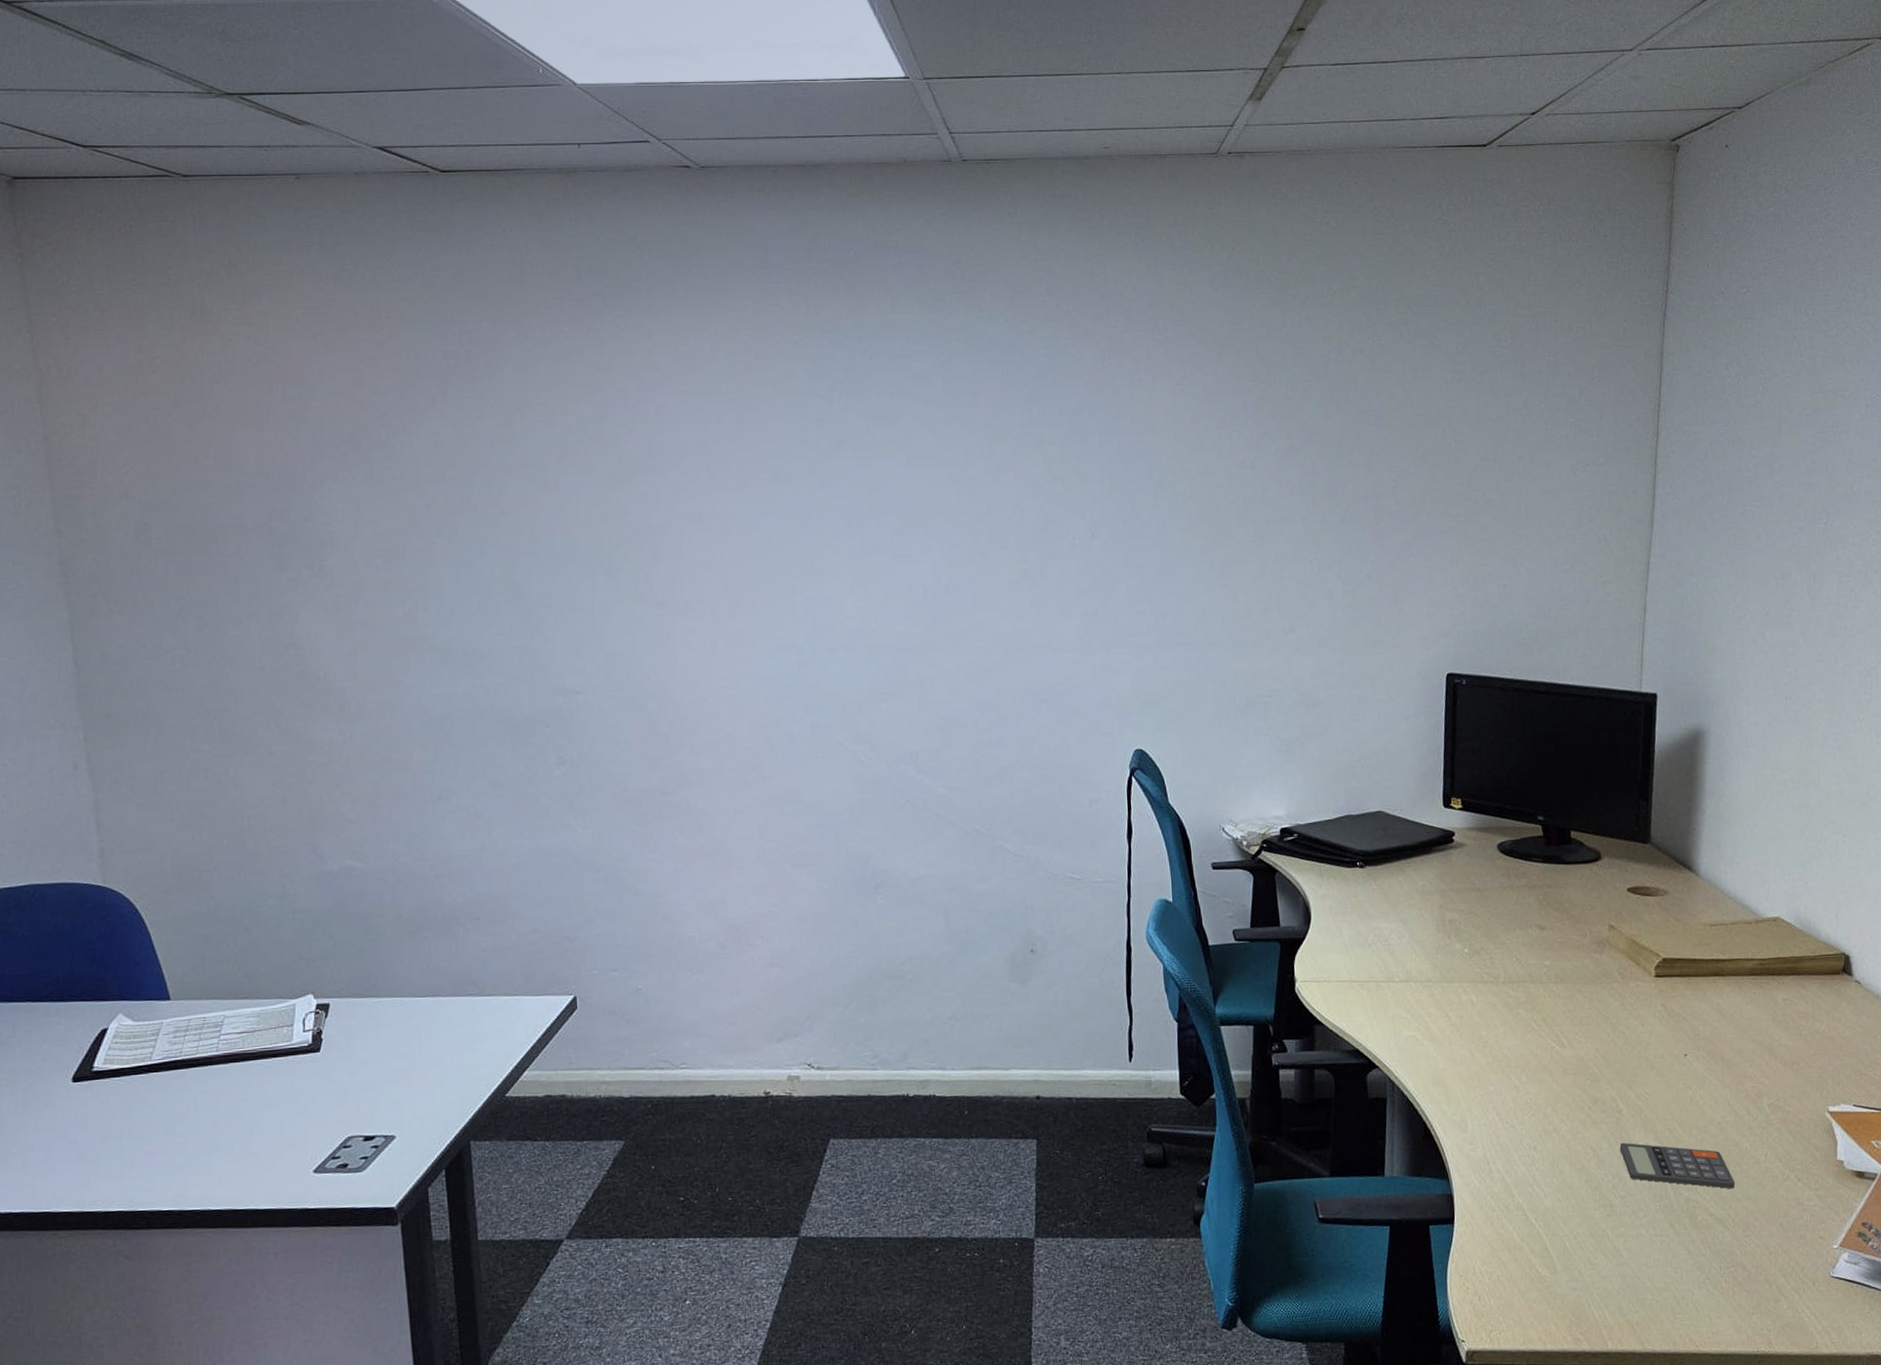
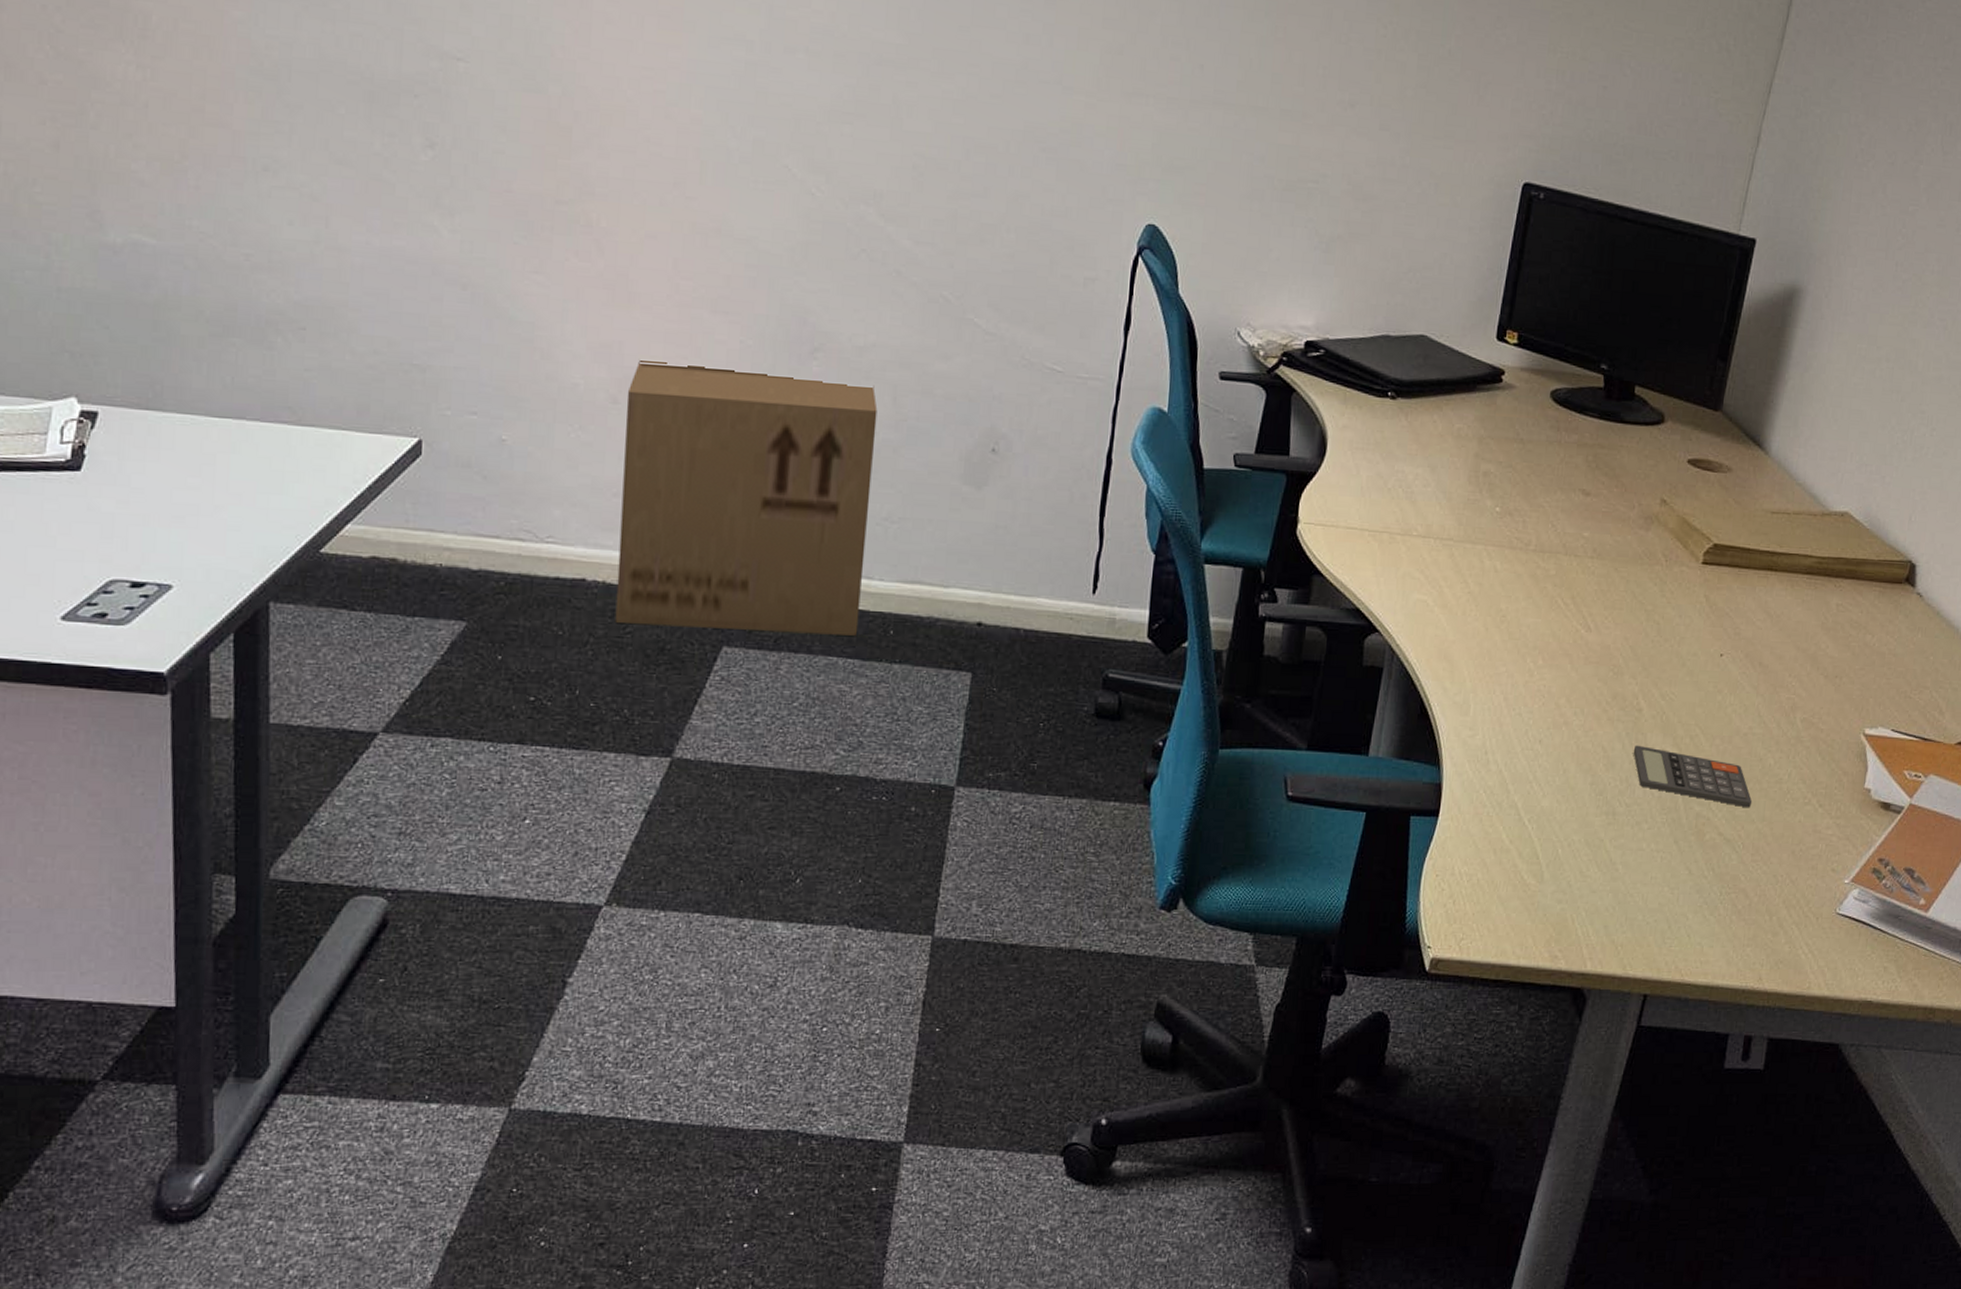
cardboard box: none [732,909,939,1129] -> present [615,361,878,636]

